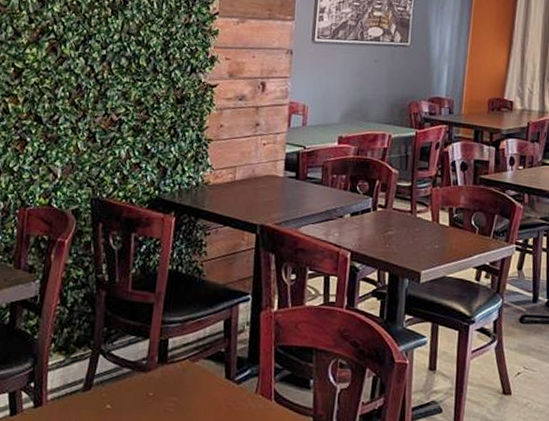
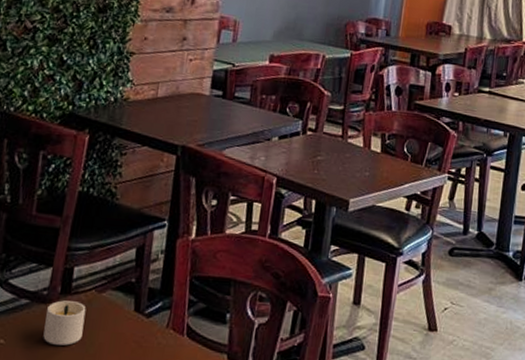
candle: none [145,369,182,410] -> present [43,300,86,346]

